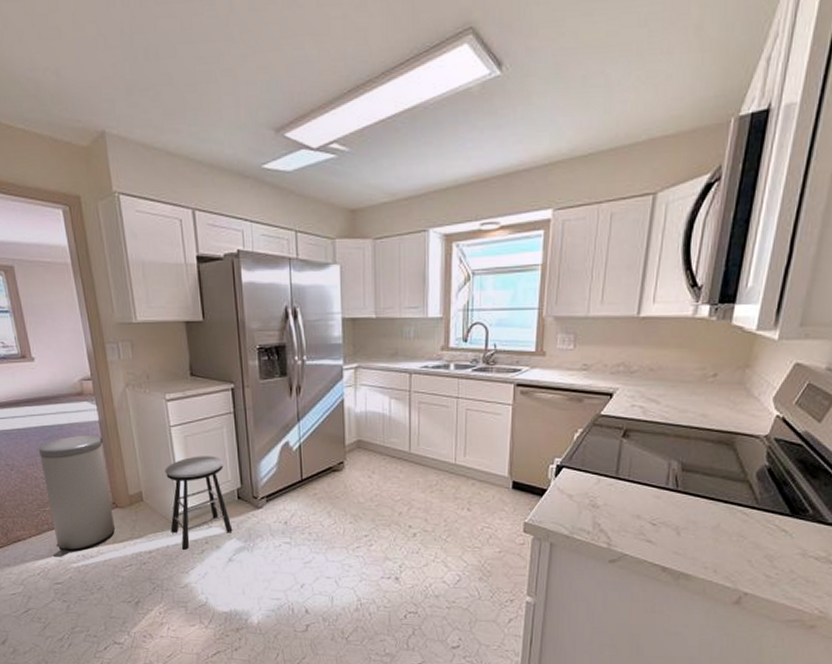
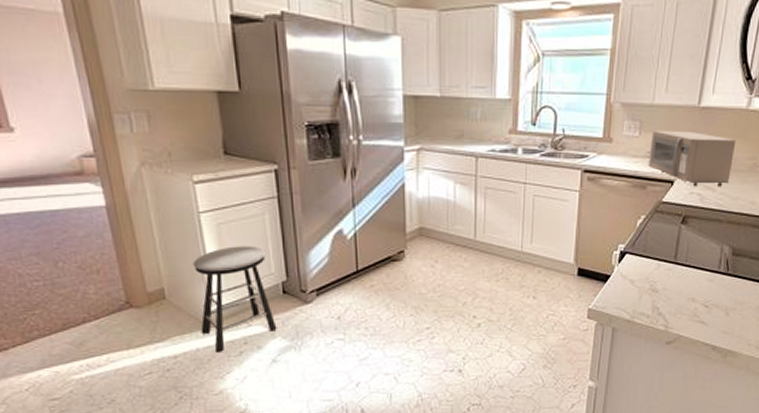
pedal bin: present [39,434,116,557] -> none [24,222,131,369]
microwave: none [584,342,682,400] -> present [648,130,737,187]

